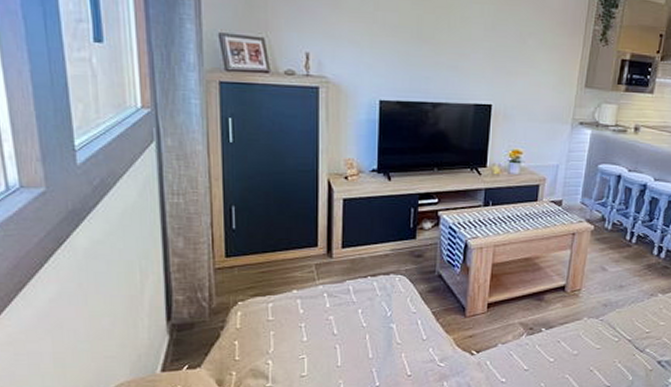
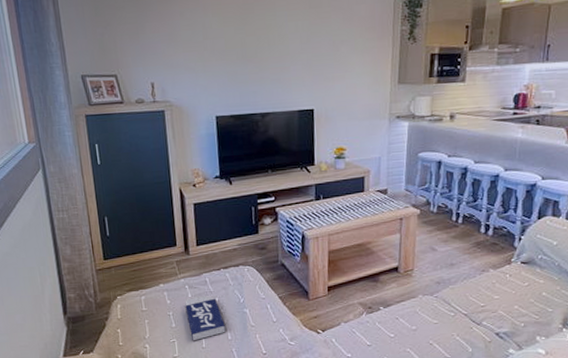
book: none [321,307,366,359] -> present [184,296,226,341]

